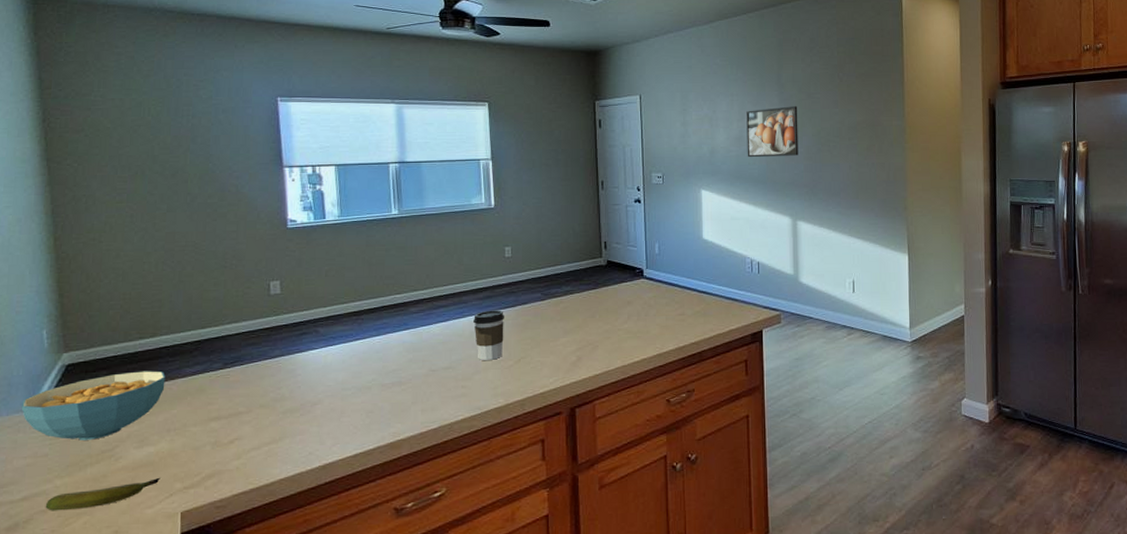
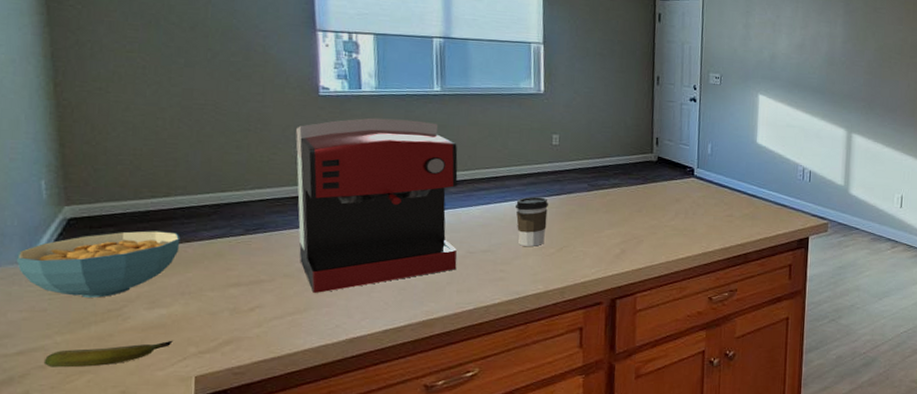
coffee maker: none [267,244,420,421] -> present [296,117,458,293]
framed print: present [746,106,799,158] -> none [808,18,862,69]

